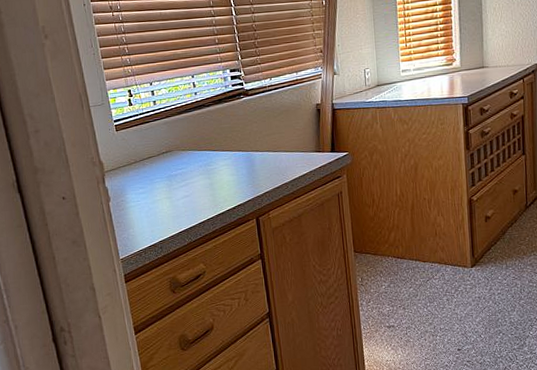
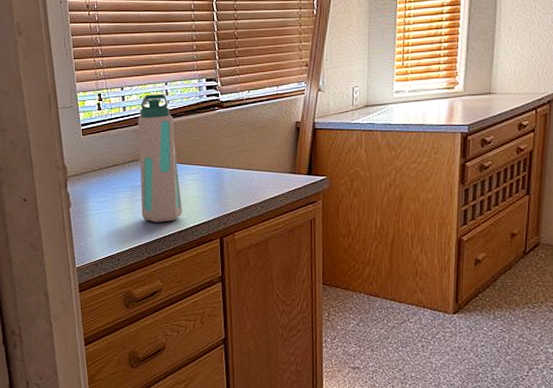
water bottle: none [168,86,219,209] -> present [138,93,182,223]

